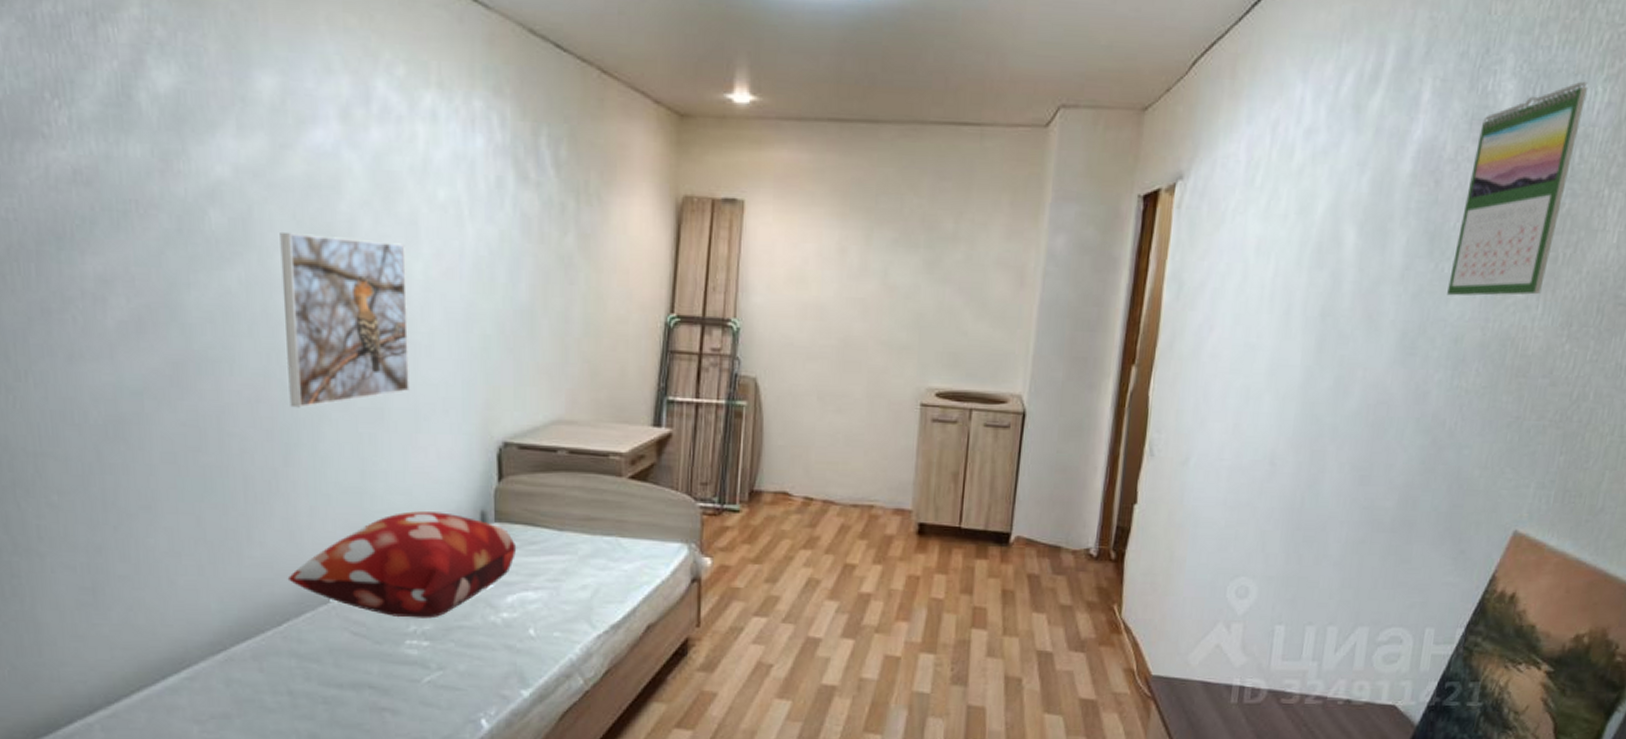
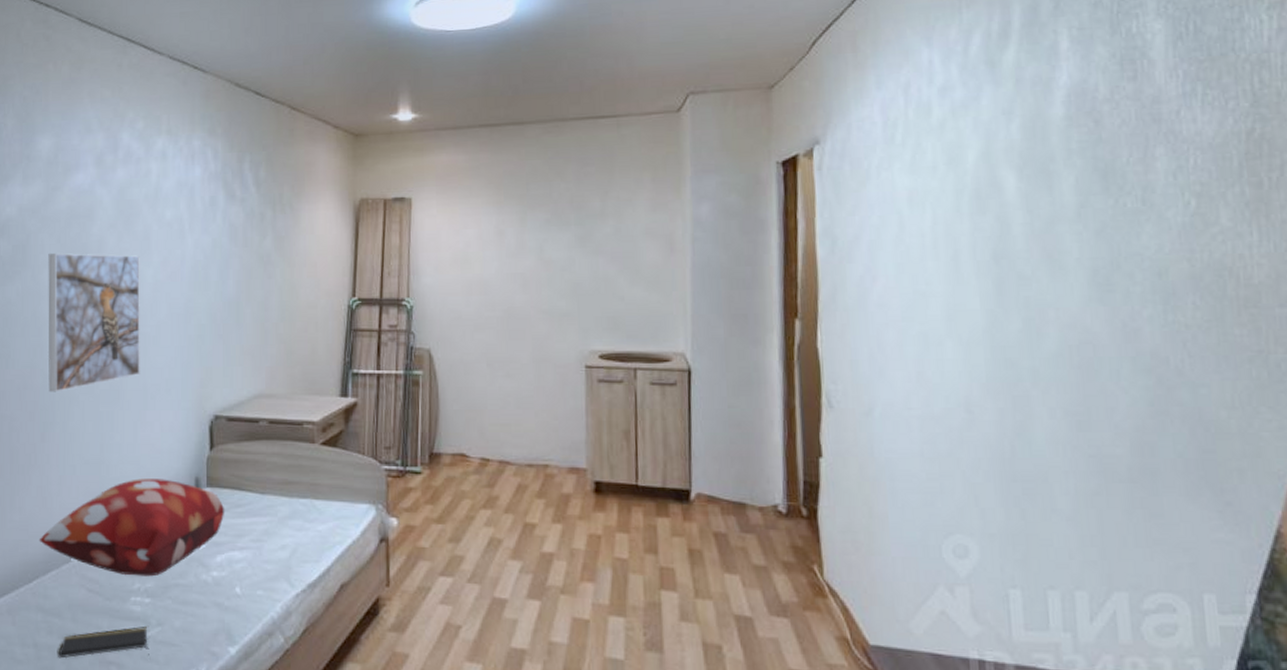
notepad: none [319,671,428,706] -> present [58,627,148,659]
calendar: present [1447,81,1588,296] -> none [1134,11,1252,230]

